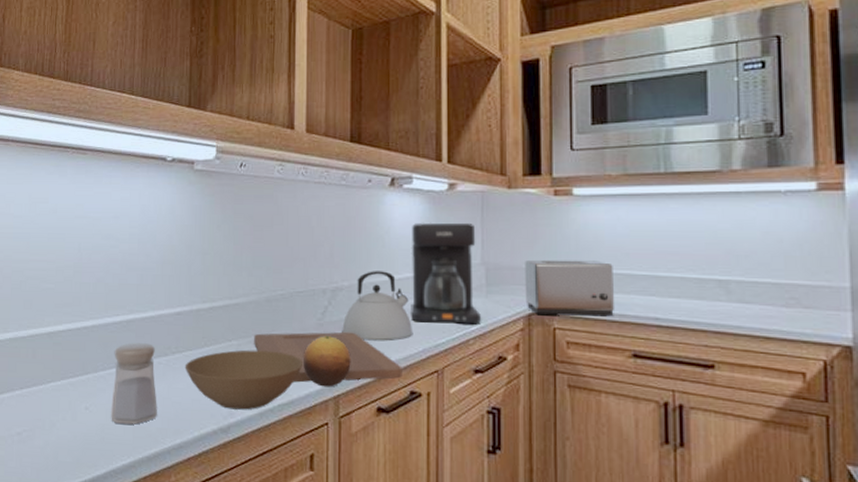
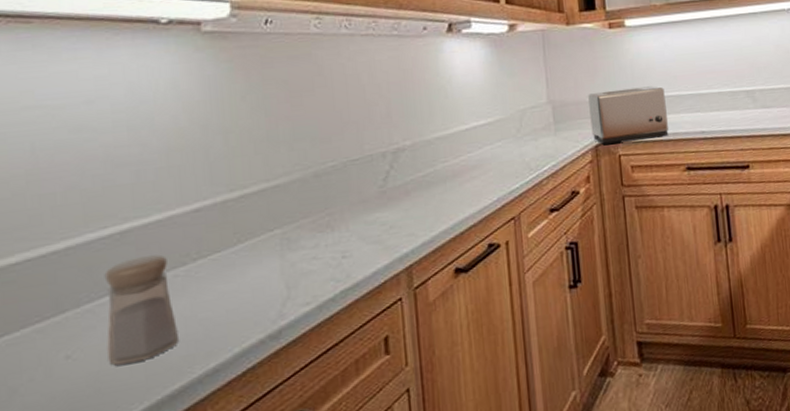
bowl: present [184,349,304,410] -> none [212,231,367,311]
cutting board: present [254,331,402,383] -> none [302,194,479,263]
fruit: present [302,336,351,387] -> none [365,202,422,260]
kettle: present [342,271,413,342] -> none [408,123,486,201]
coffee maker: present [411,222,481,324] -> none [475,62,552,172]

